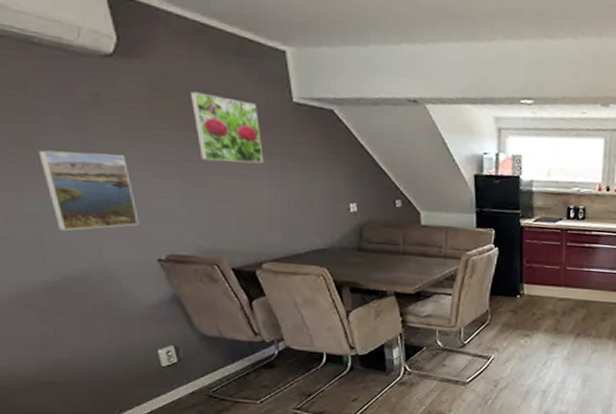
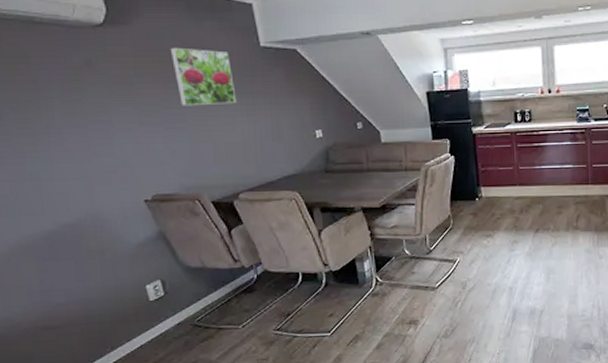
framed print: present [38,149,139,232] -> none [38,109,128,184]

